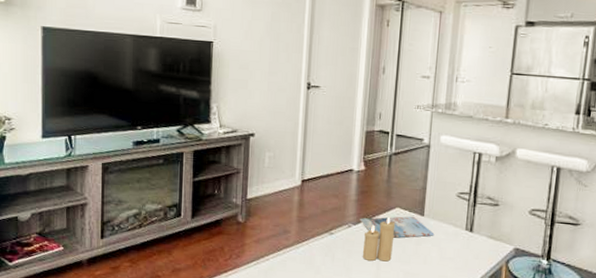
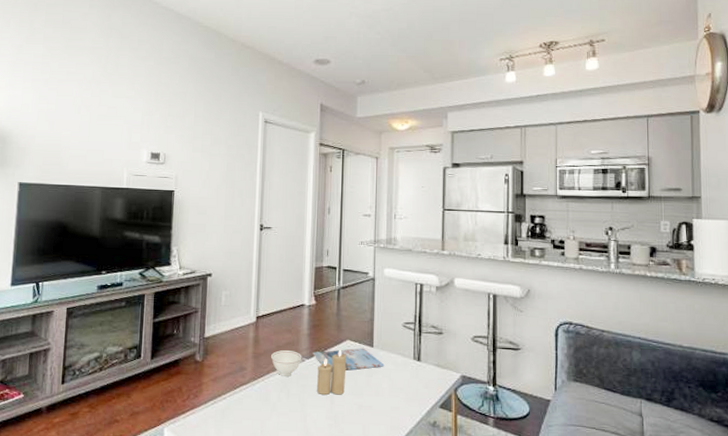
bowl: none [315,215,349,242] -> present [270,350,302,378]

